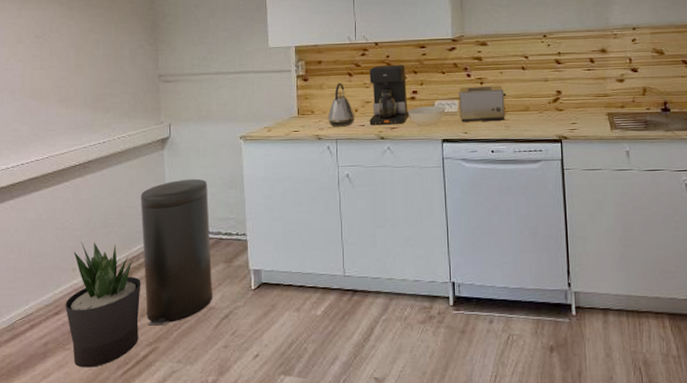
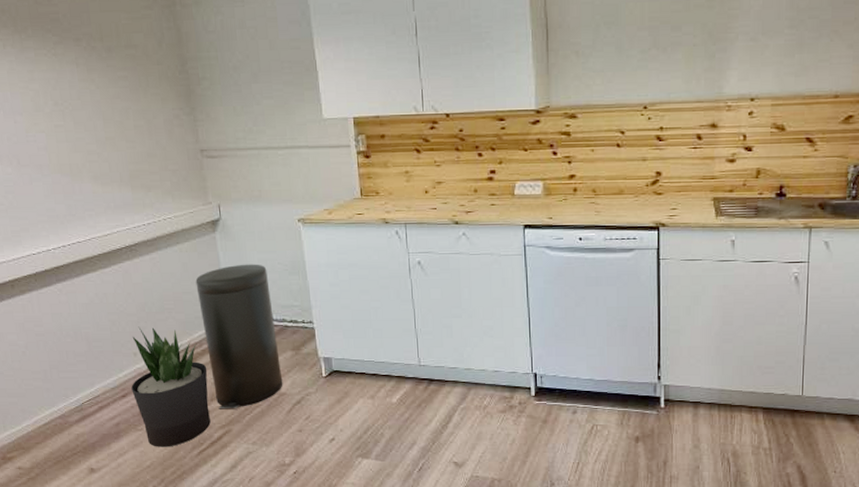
kettle: present [328,83,355,127] -> none [394,160,426,210]
coffee maker: present [369,64,410,126] -> none [440,139,487,209]
bowl: present [407,106,446,127] -> none [484,188,528,211]
toaster: present [459,85,507,123] -> none [543,165,598,207]

